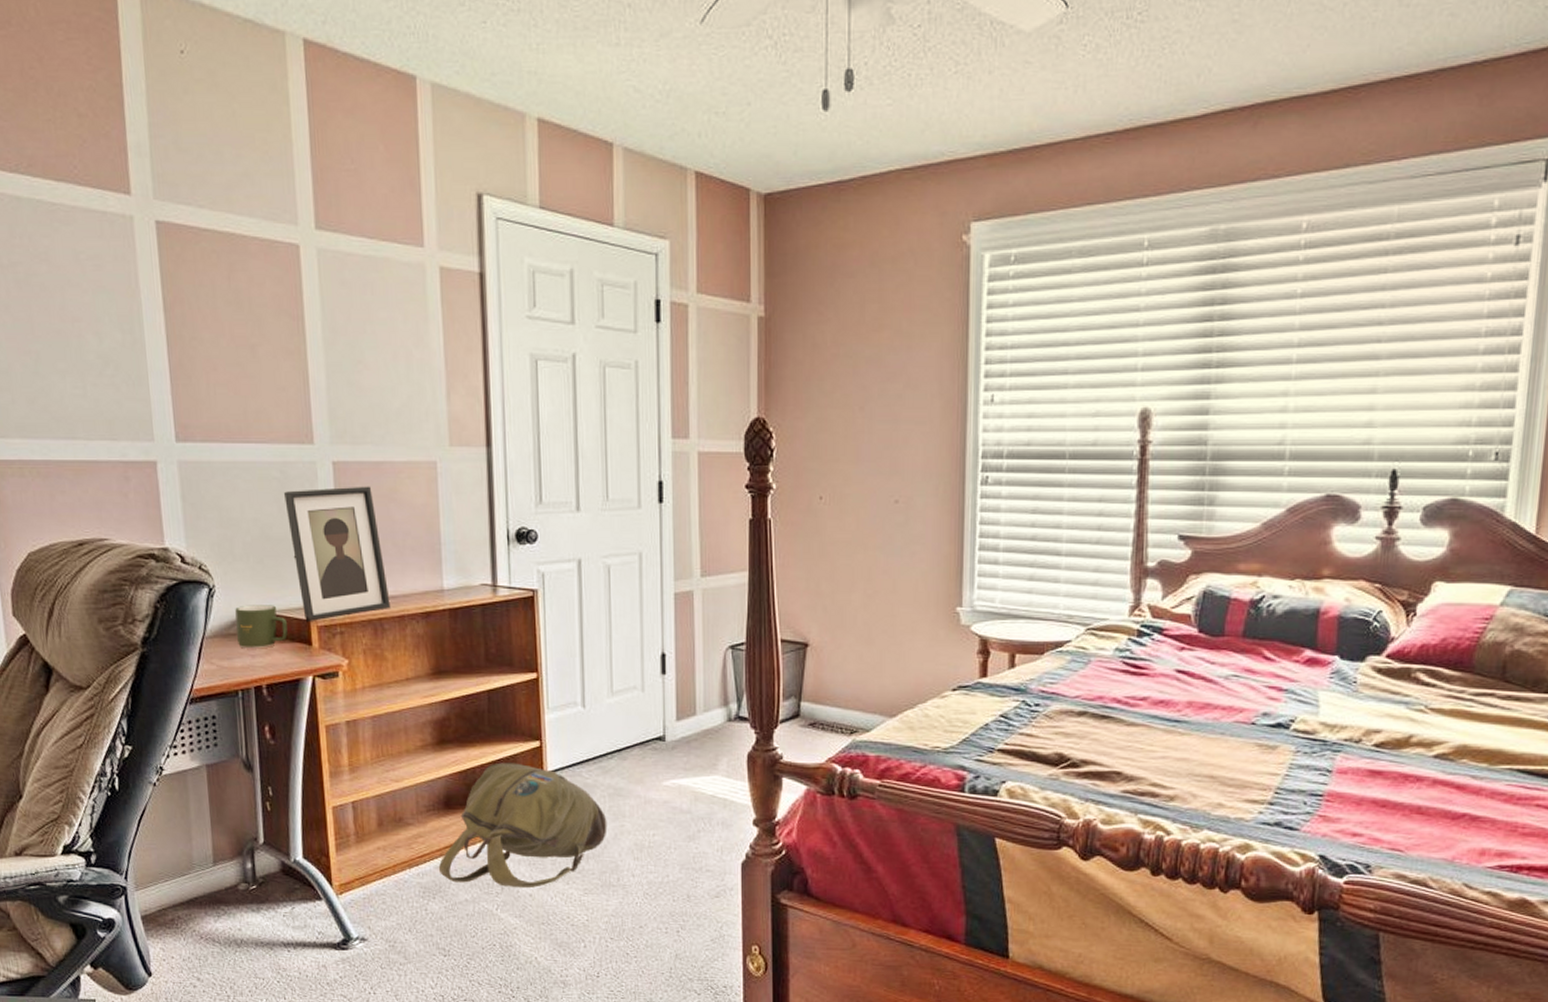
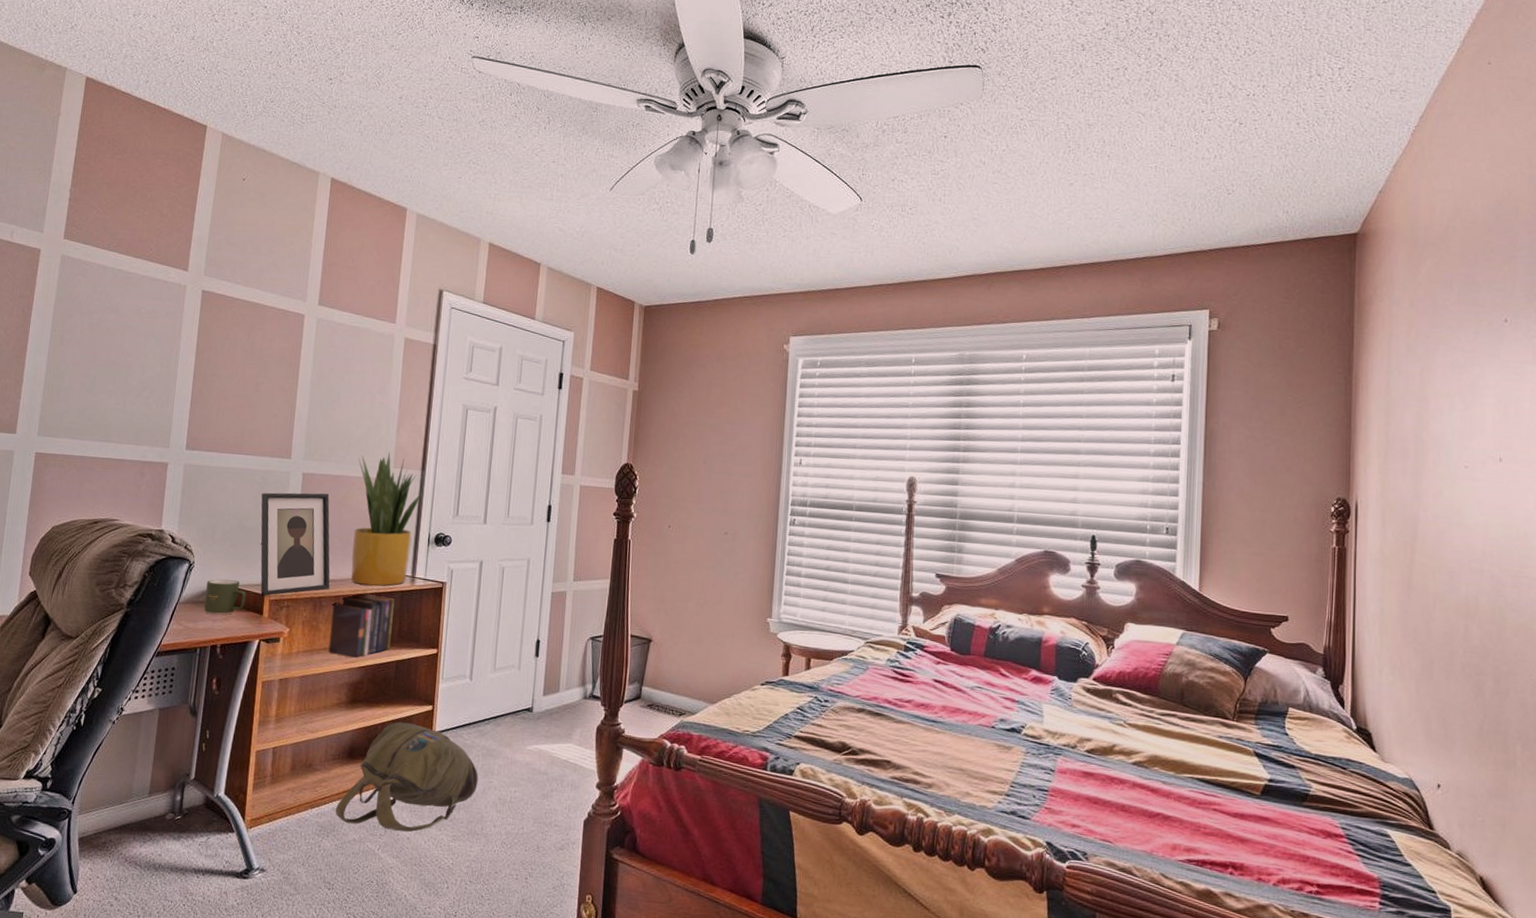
books: none [398,611,477,690] -> present [328,594,394,658]
planter: none [401,425,493,600] -> present [351,452,424,586]

